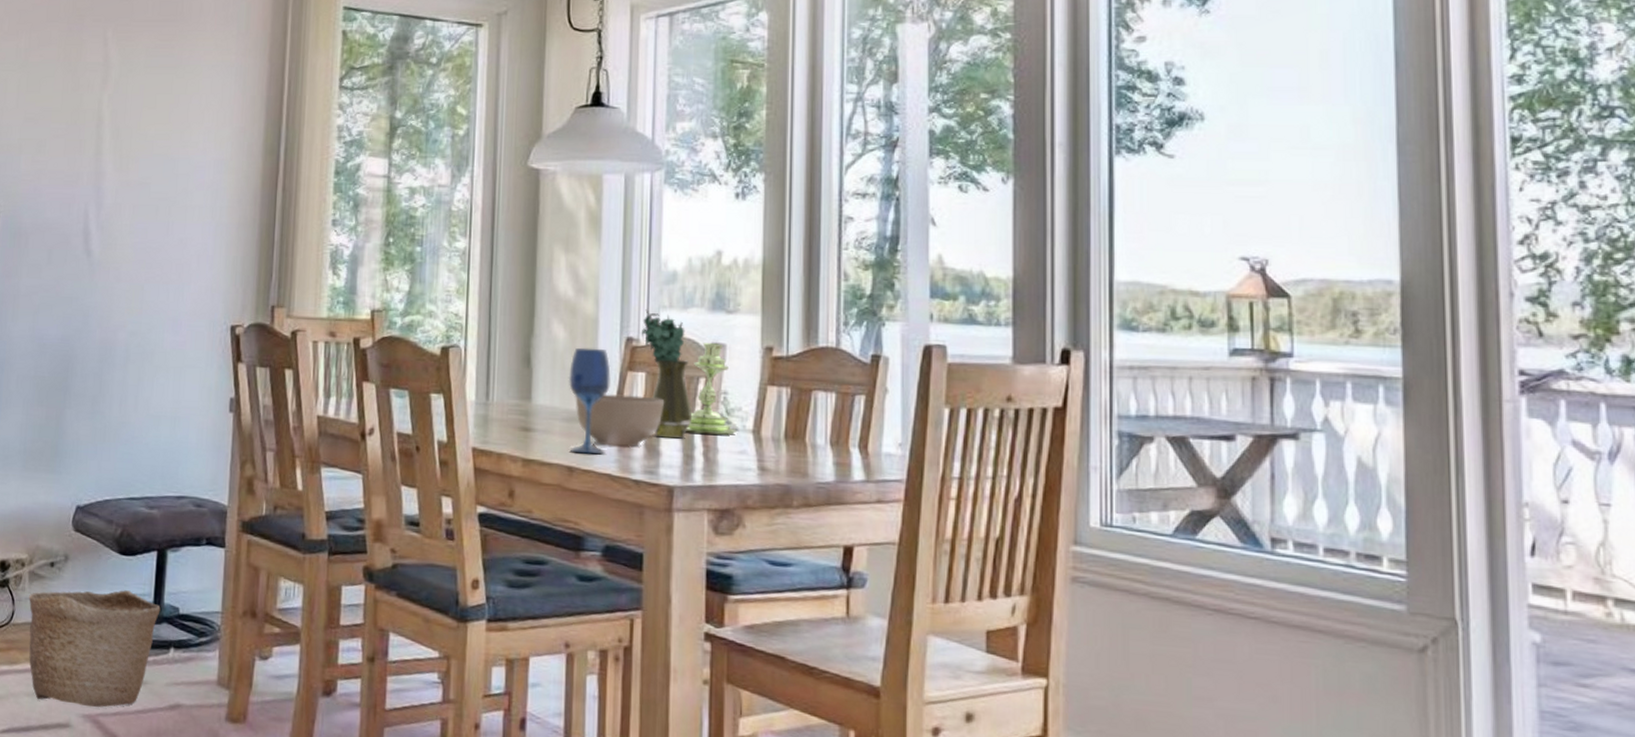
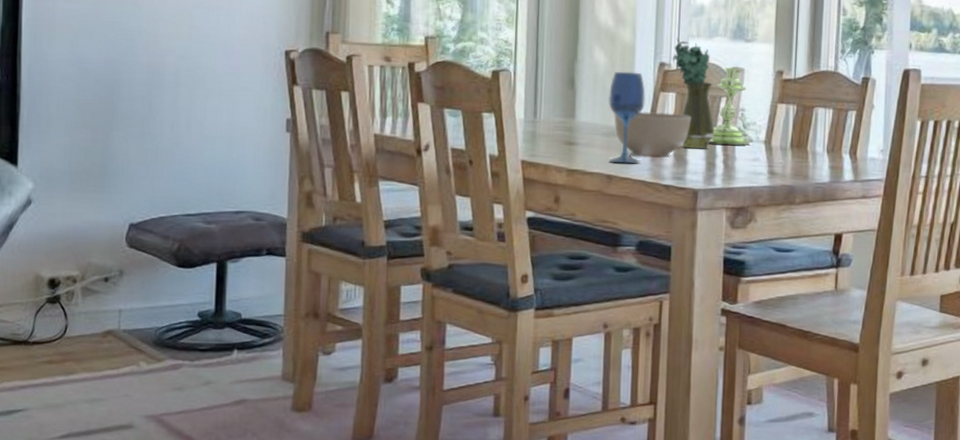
basket: present [29,590,161,708] -> none [83,300,222,408]

